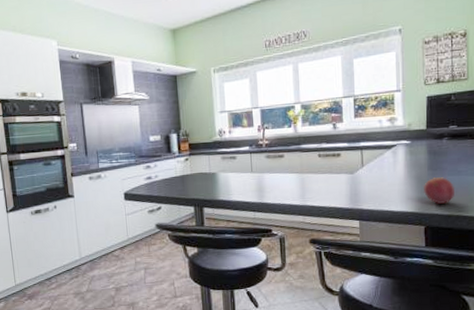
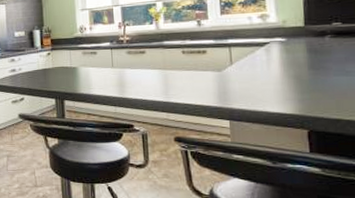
fruit: present [423,177,455,204] -> none [303,77,344,106]

